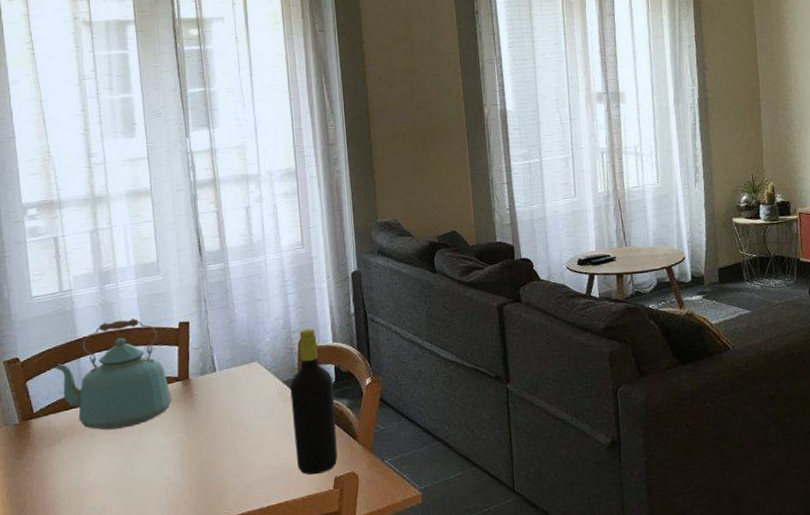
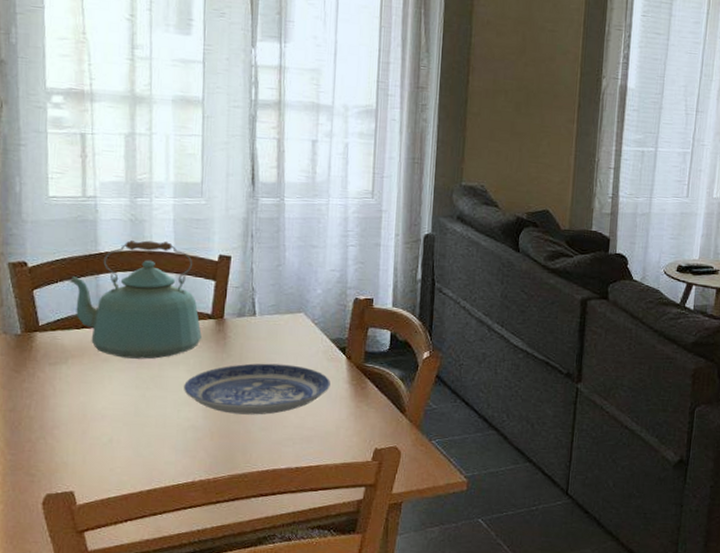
plate: none [162,411,288,466] -> present [184,363,331,415]
bottle: present [290,328,338,475] -> none [334,287,387,443]

